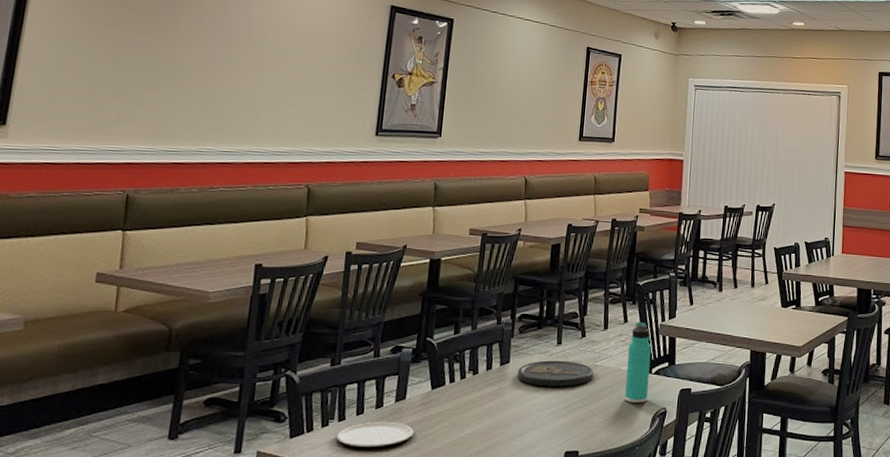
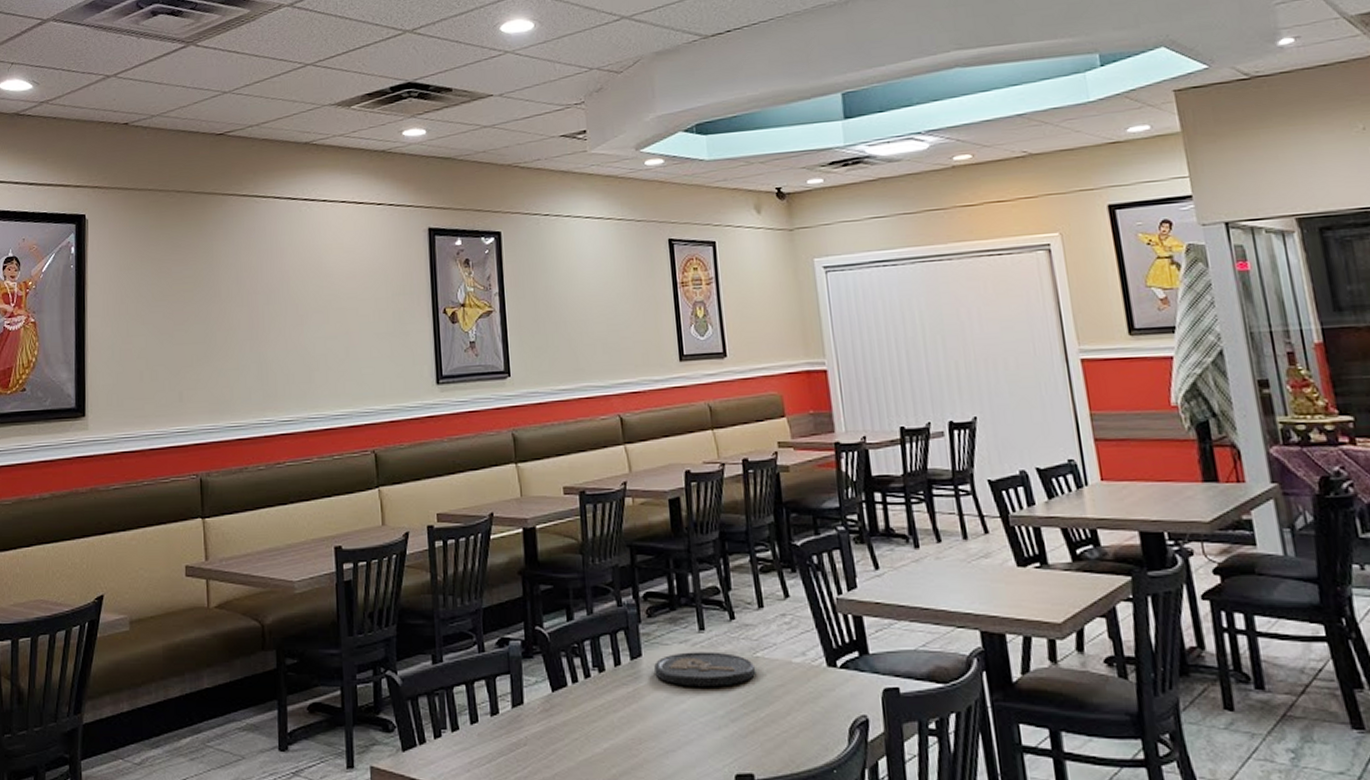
plate: present [336,421,414,448] -> none [453,731,540,764]
thermos bottle: present [625,321,651,403] -> none [797,595,838,708]

